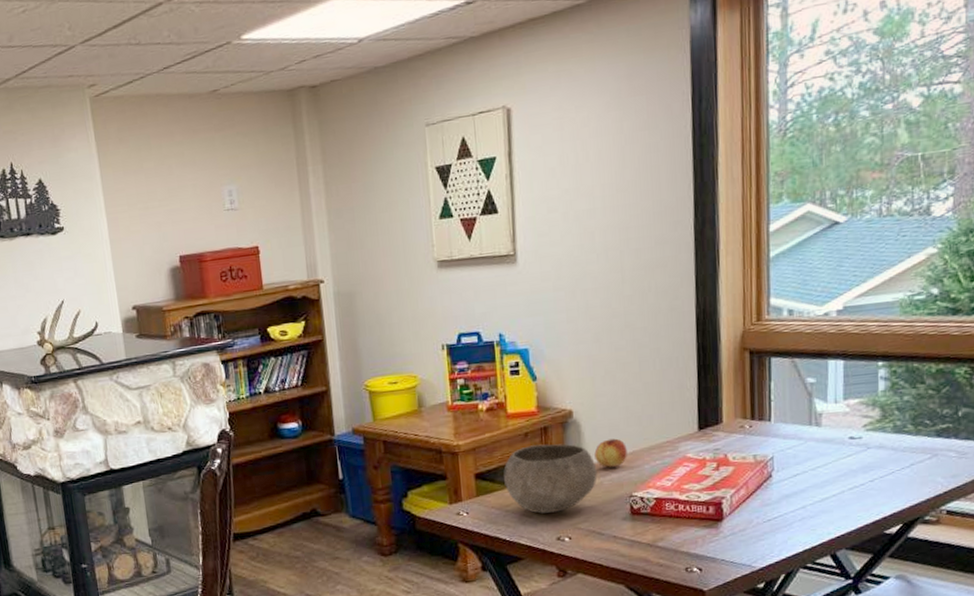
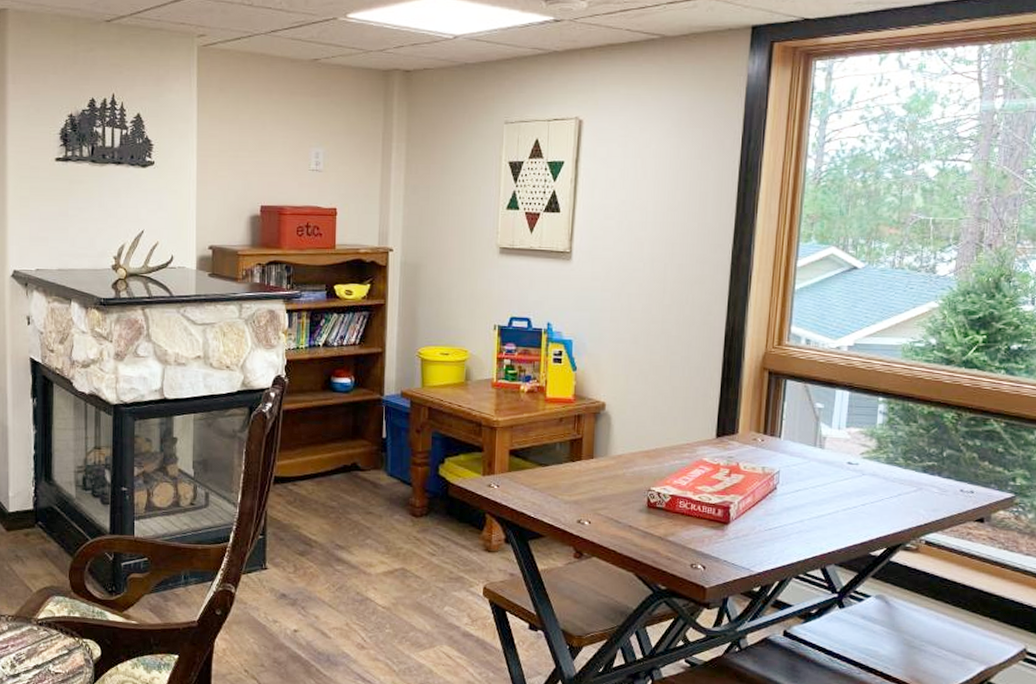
bowl: present [503,444,598,514] -> none [536,430,622,496]
fruit: present [594,438,627,468] -> none [621,434,651,461]

